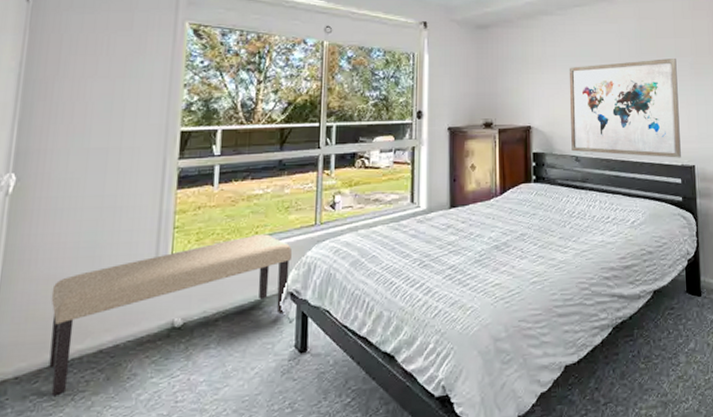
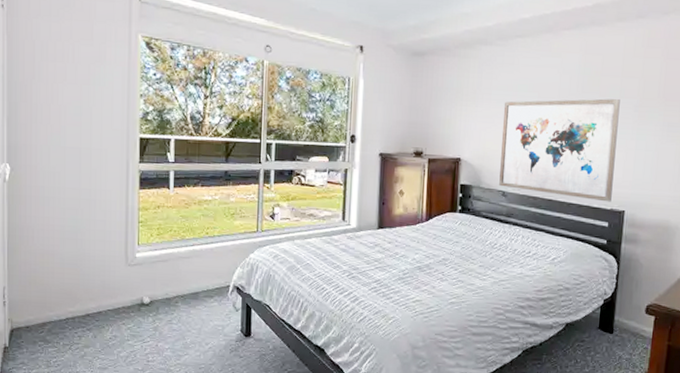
bench: present [49,234,292,396] -> none [47,235,237,344]

